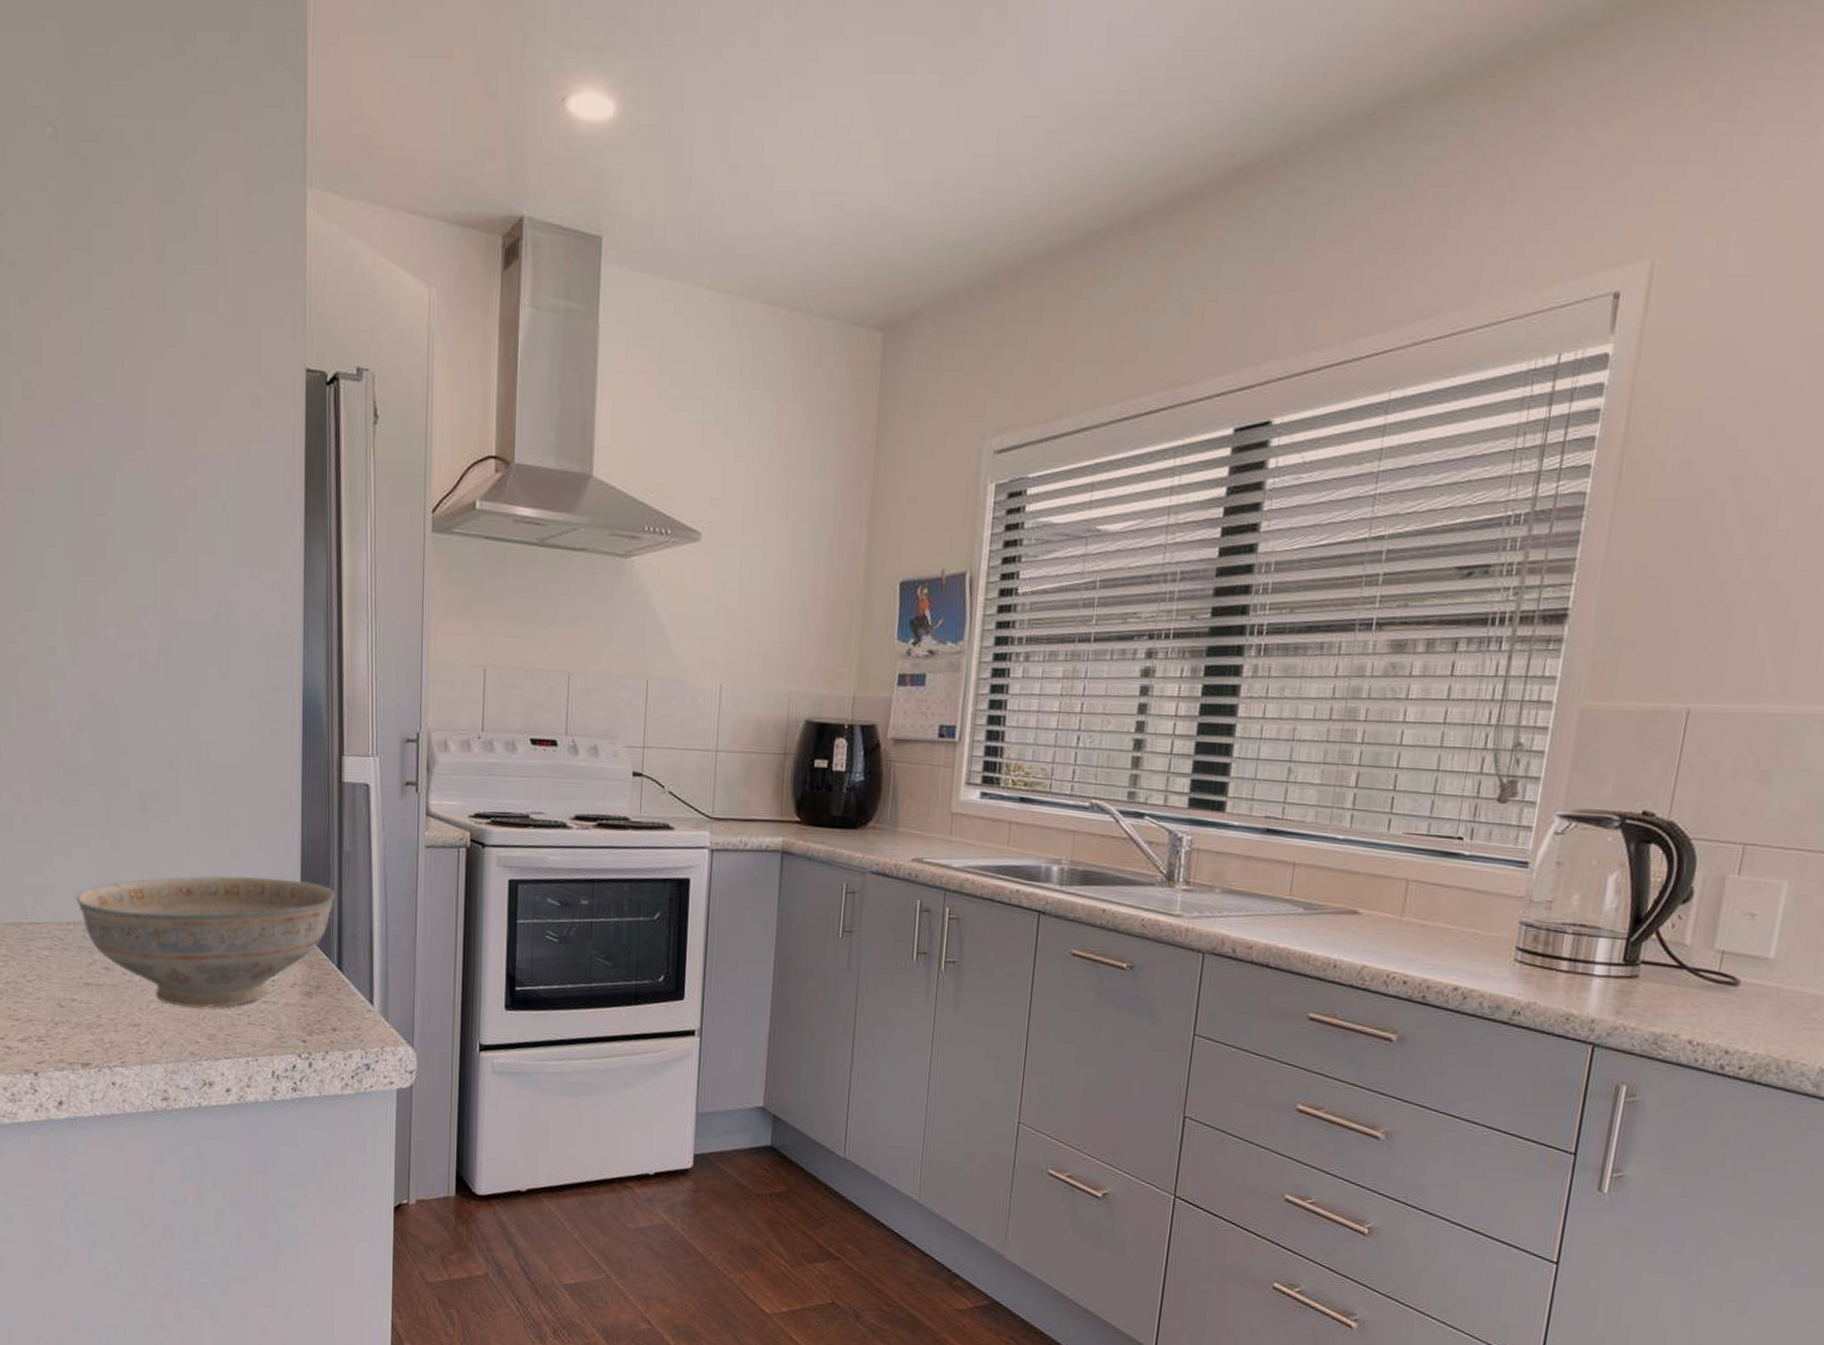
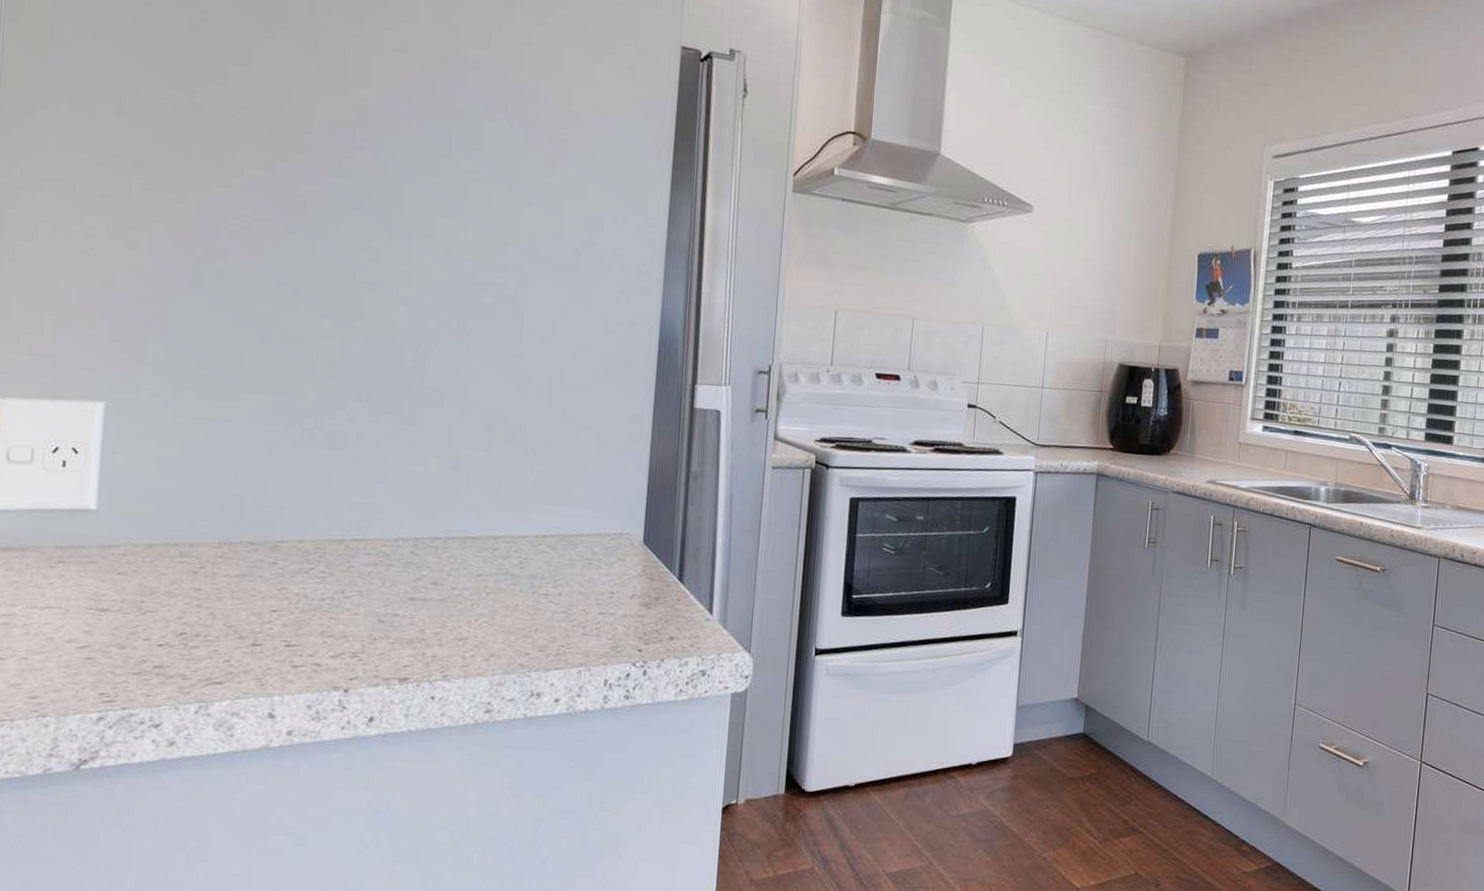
decorative bowl: present [75,875,335,1008] -> none [406,493,681,621]

